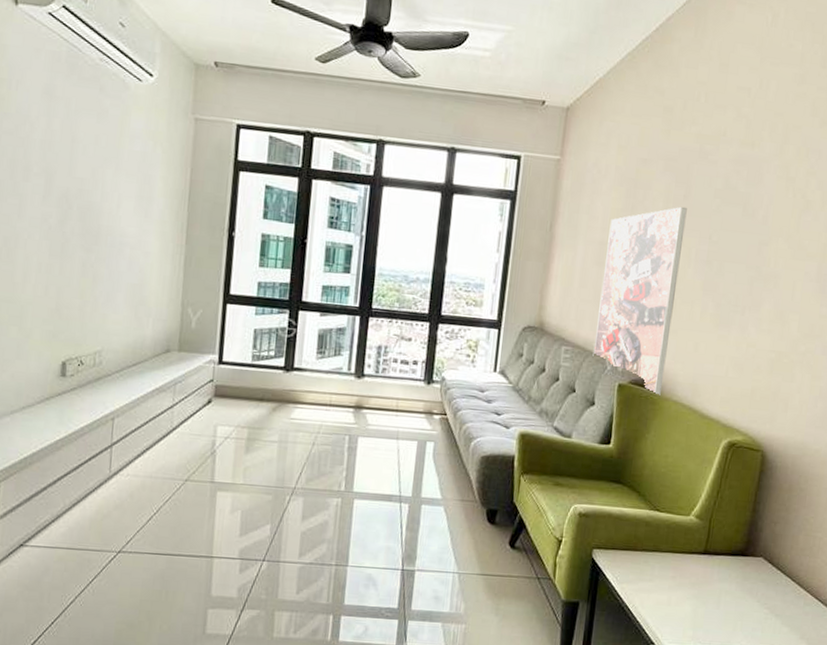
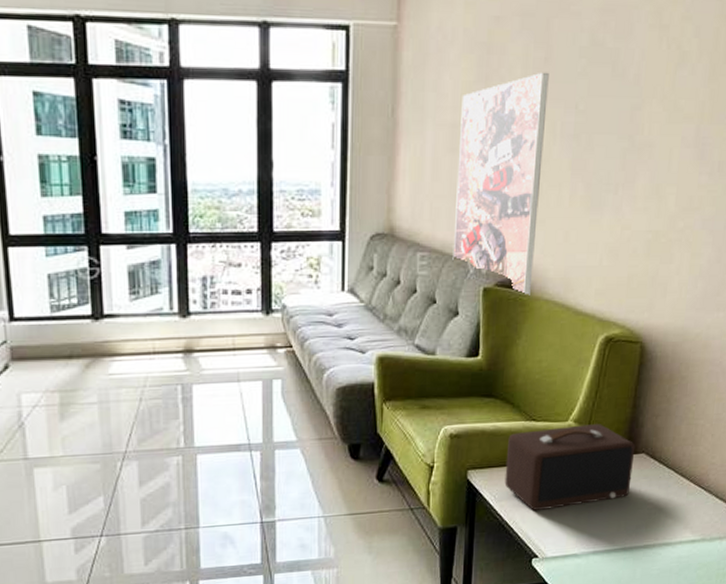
speaker: none [626,520,754,599] -> present [504,424,636,512]

